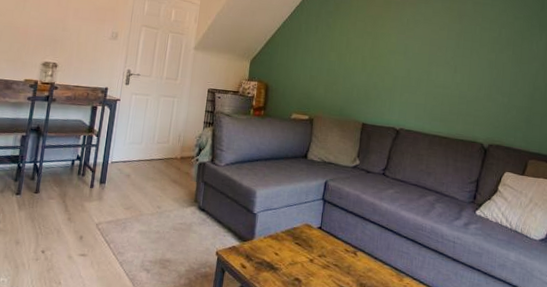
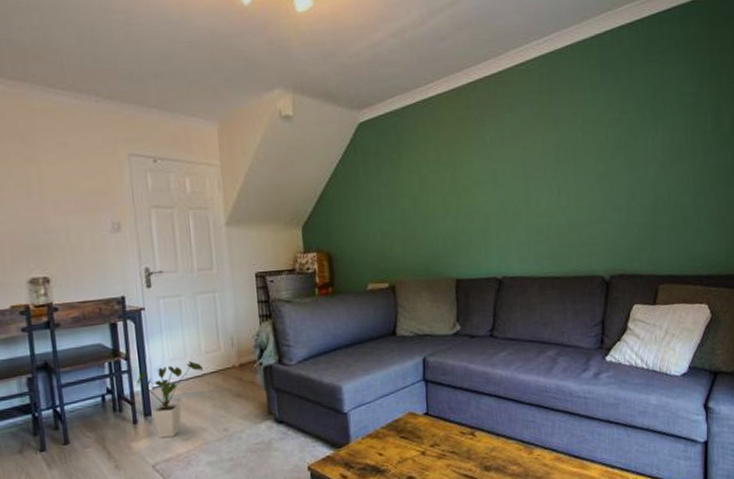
house plant: none [100,146,153,204] -> present [136,360,204,438]

